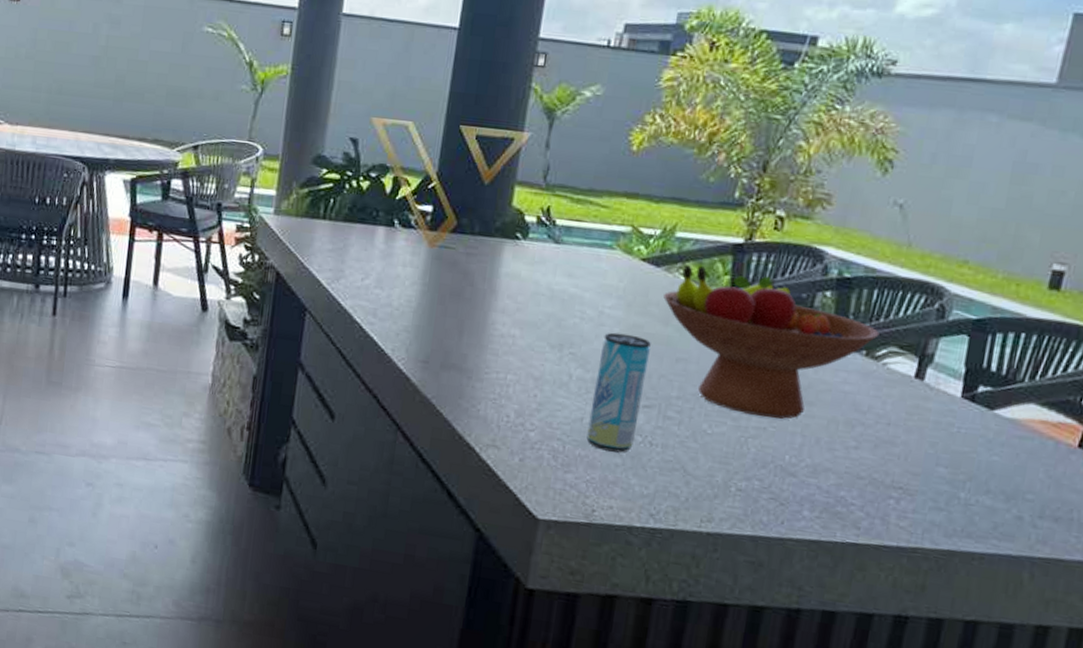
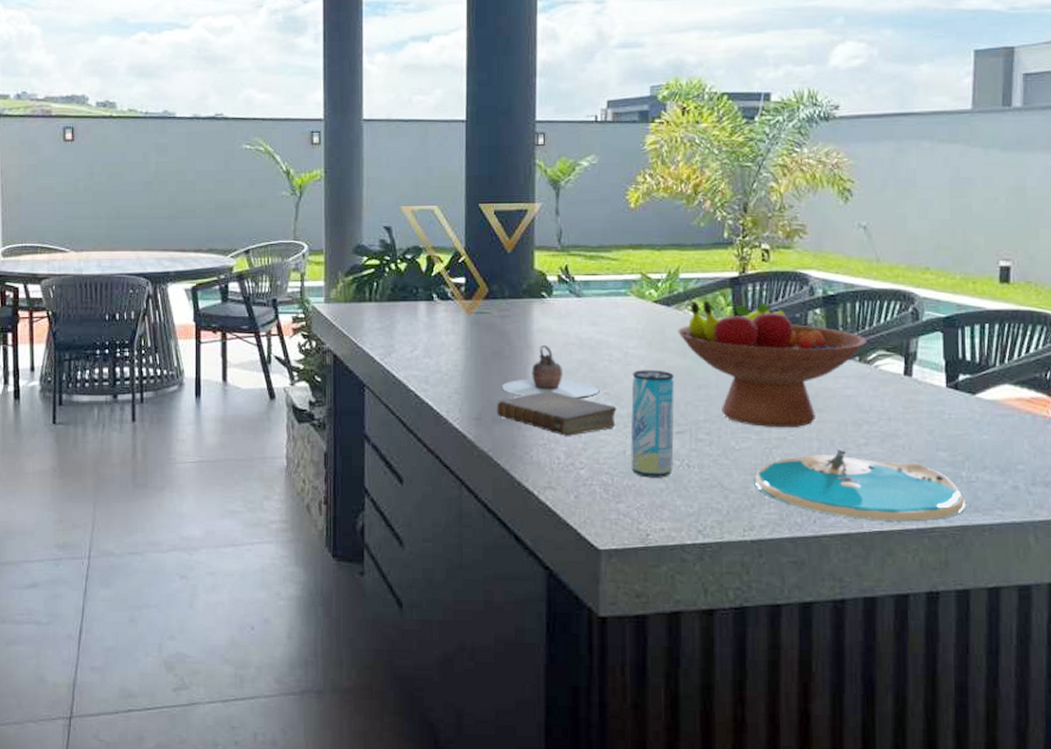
book: none [446,342,581,394] -> present [496,391,617,436]
teapot: none [456,291,565,354] -> present [501,345,600,398]
plate: none [721,448,959,540] -> present [754,448,967,522]

